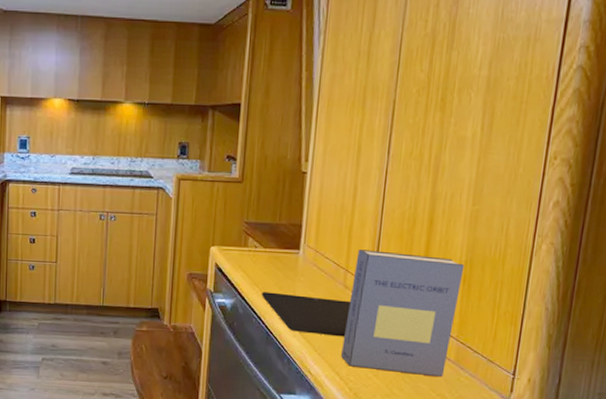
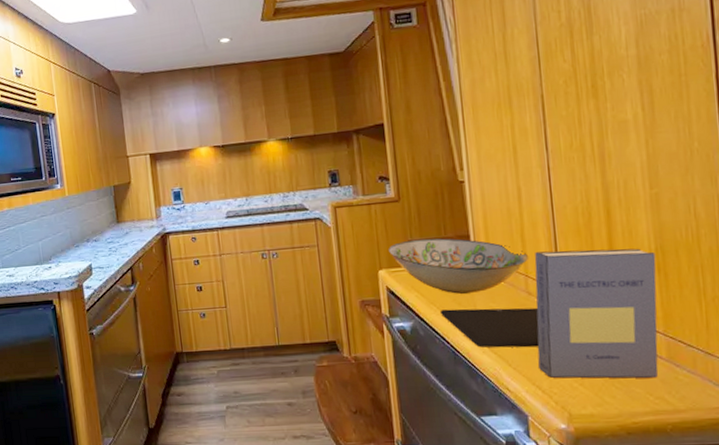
decorative bowl: none [224,221,353,280] -> present [389,238,530,294]

